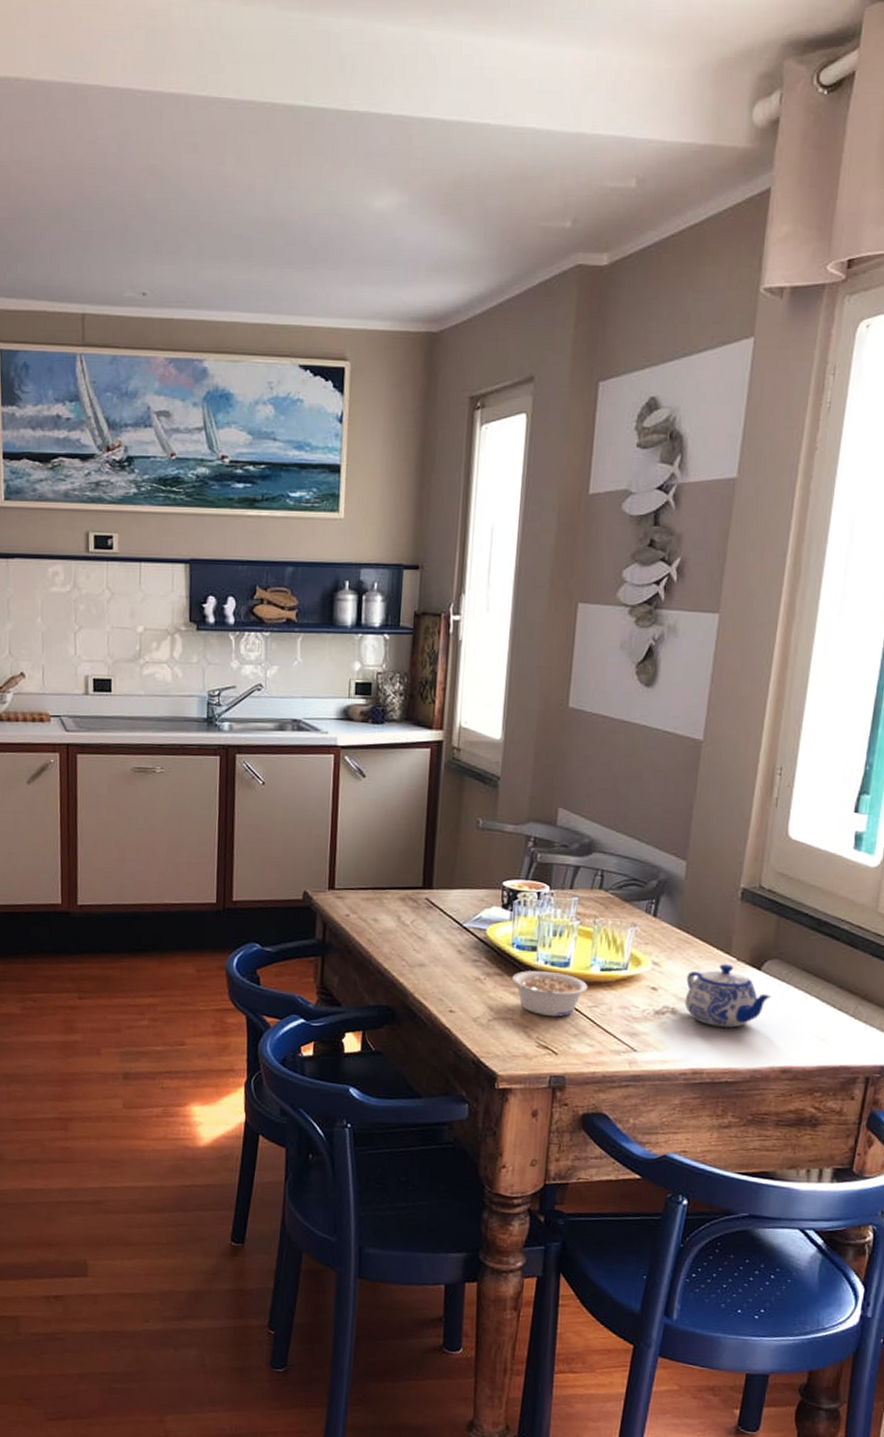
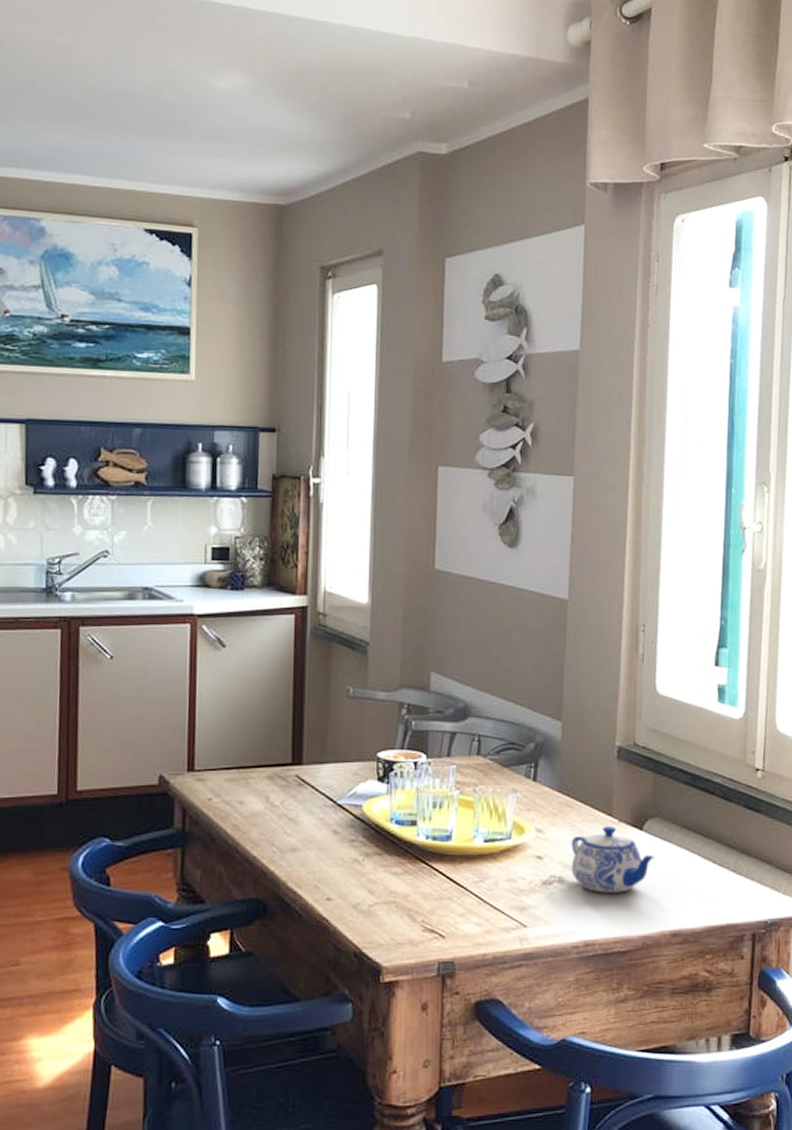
legume: present [511,970,588,1017] -> none [392,846,472,896]

